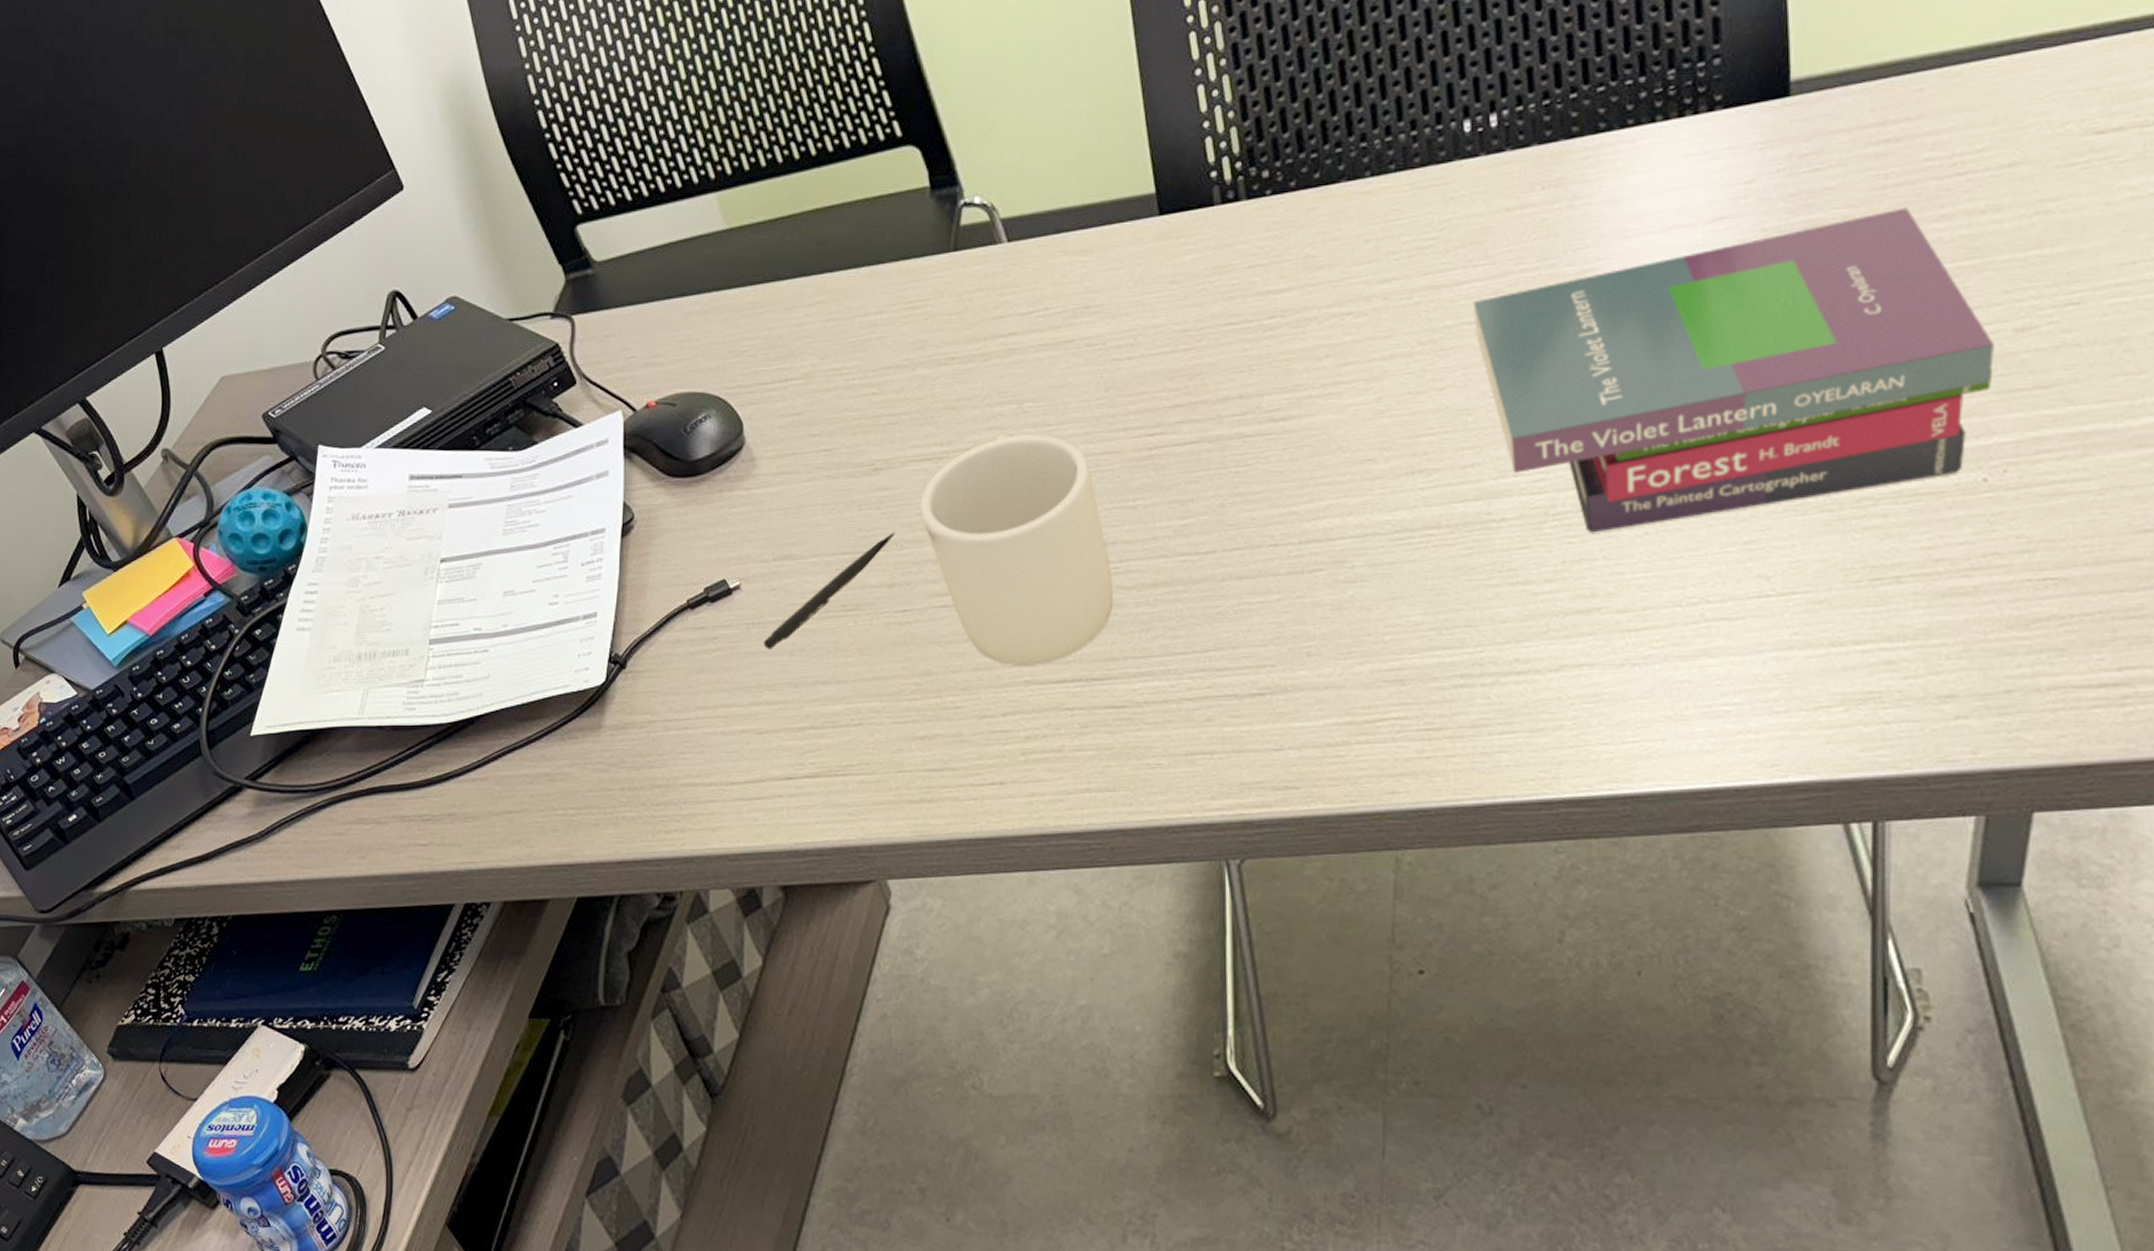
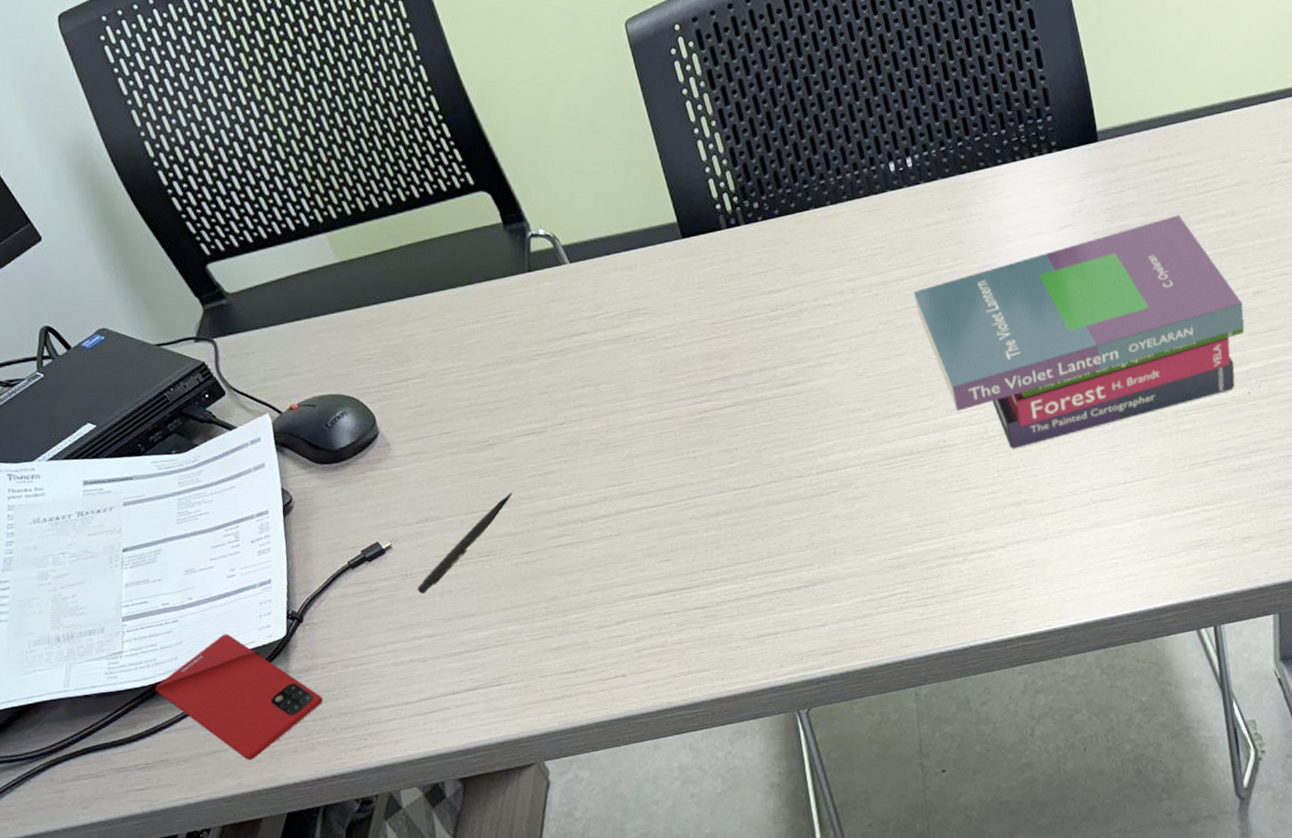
smartphone: none [454,672,635,828] -> present [155,633,323,760]
mug: present [920,432,1113,665] -> none [528,407,689,585]

